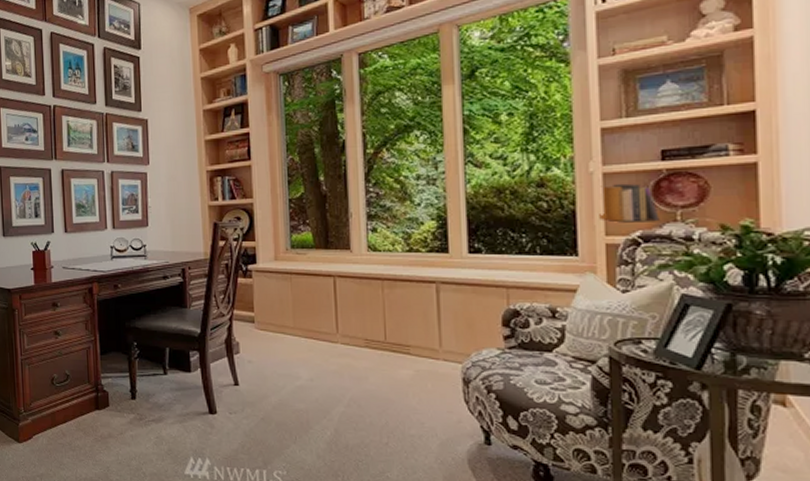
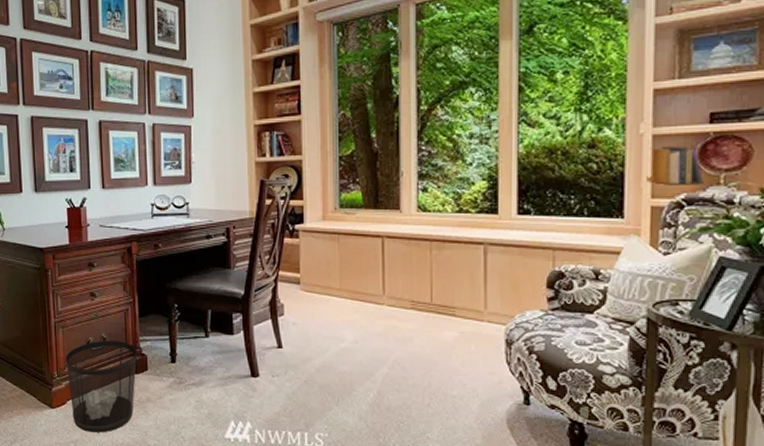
waste bin: none [31,377,100,467] -> present [65,340,138,433]

